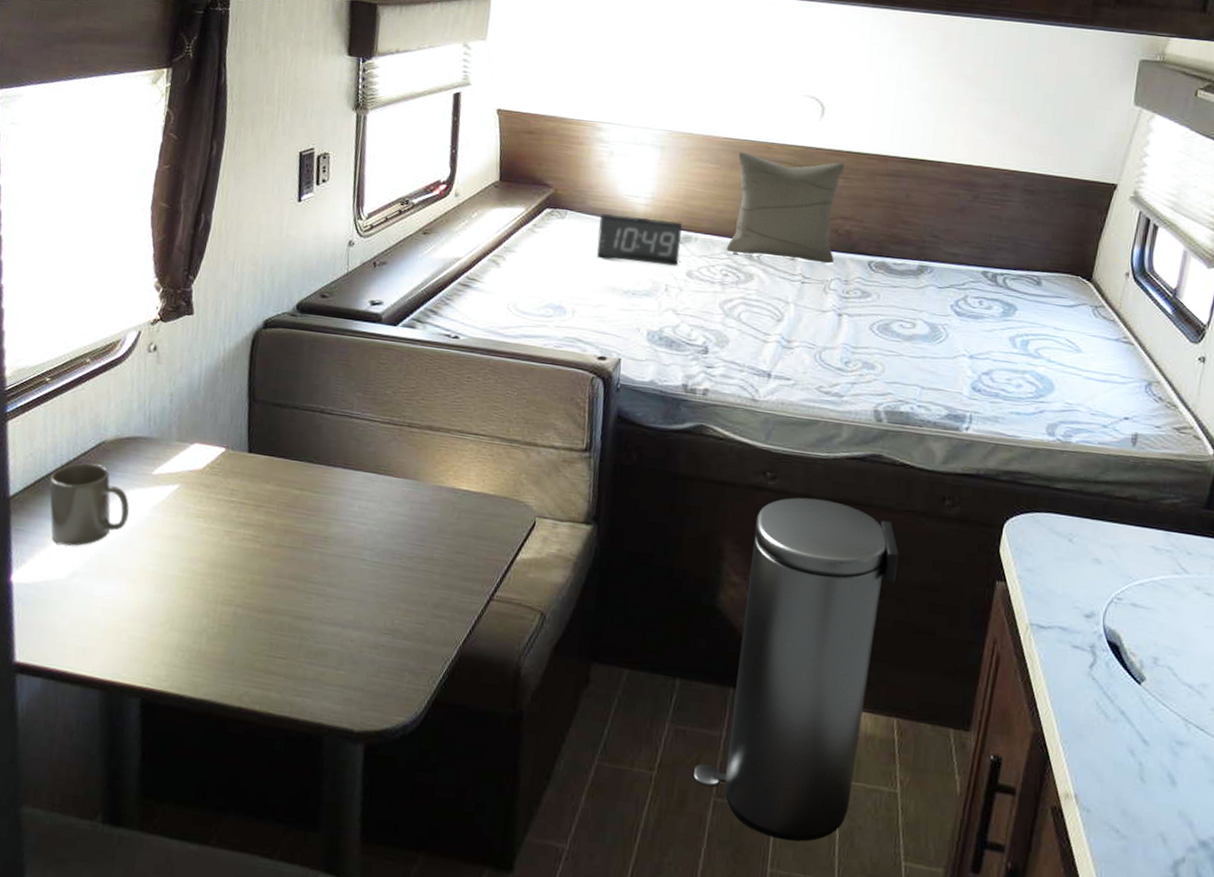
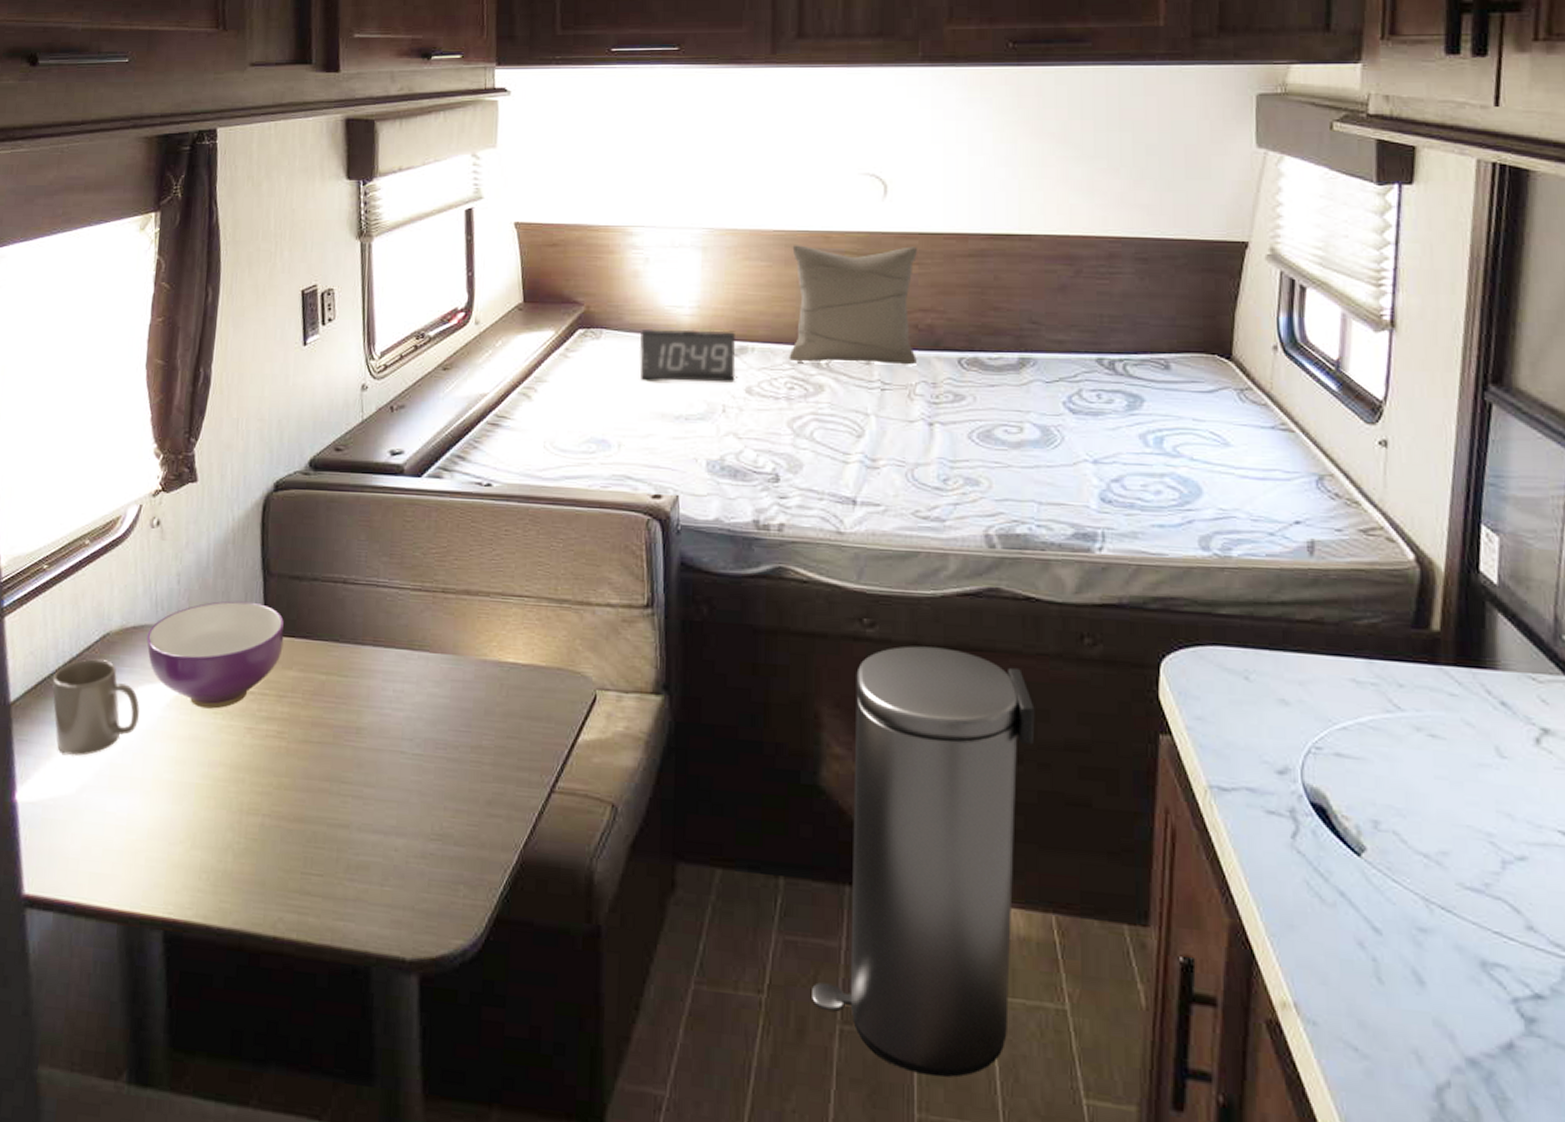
bowl: none [139,421,265,514] -> present [146,600,285,709]

